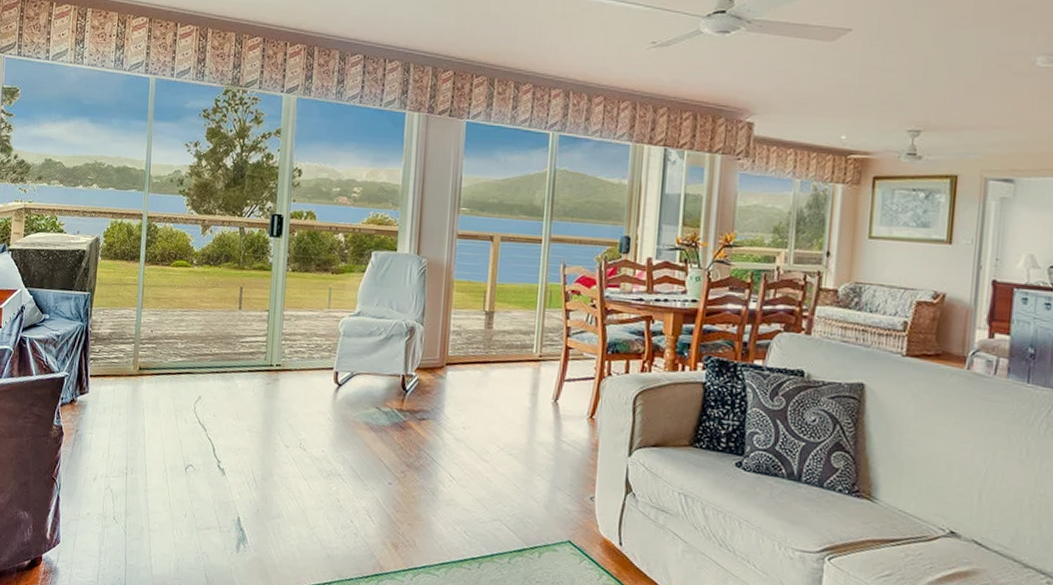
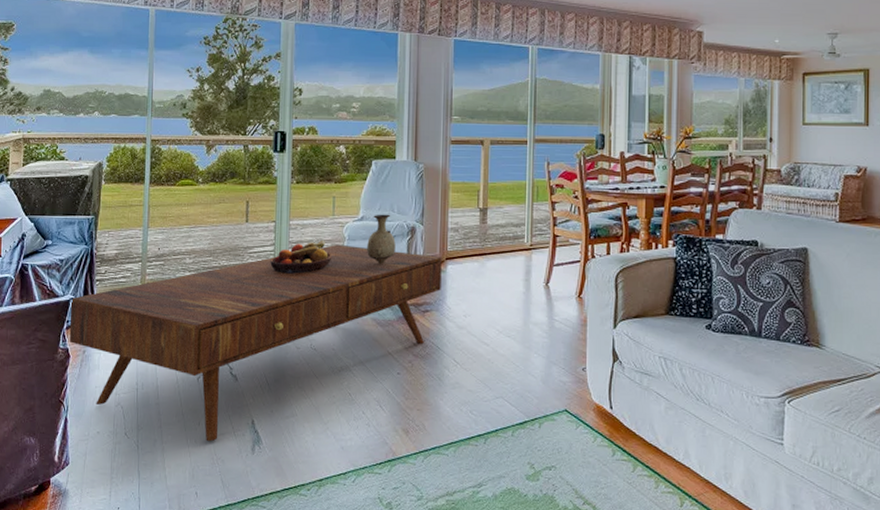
coffee table: none [63,339,442,535] -> present [69,244,442,442]
fruit bowl: none [262,334,326,369] -> present [270,241,332,274]
vase: none [362,310,393,365] -> present [367,214,396,264]

